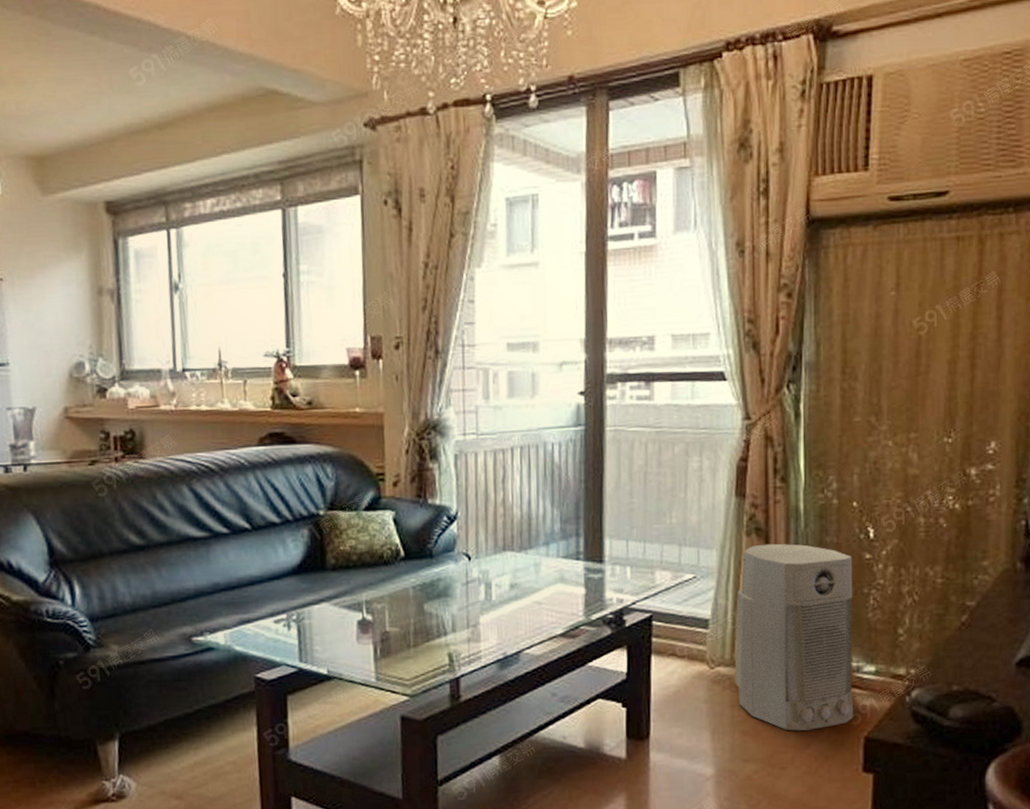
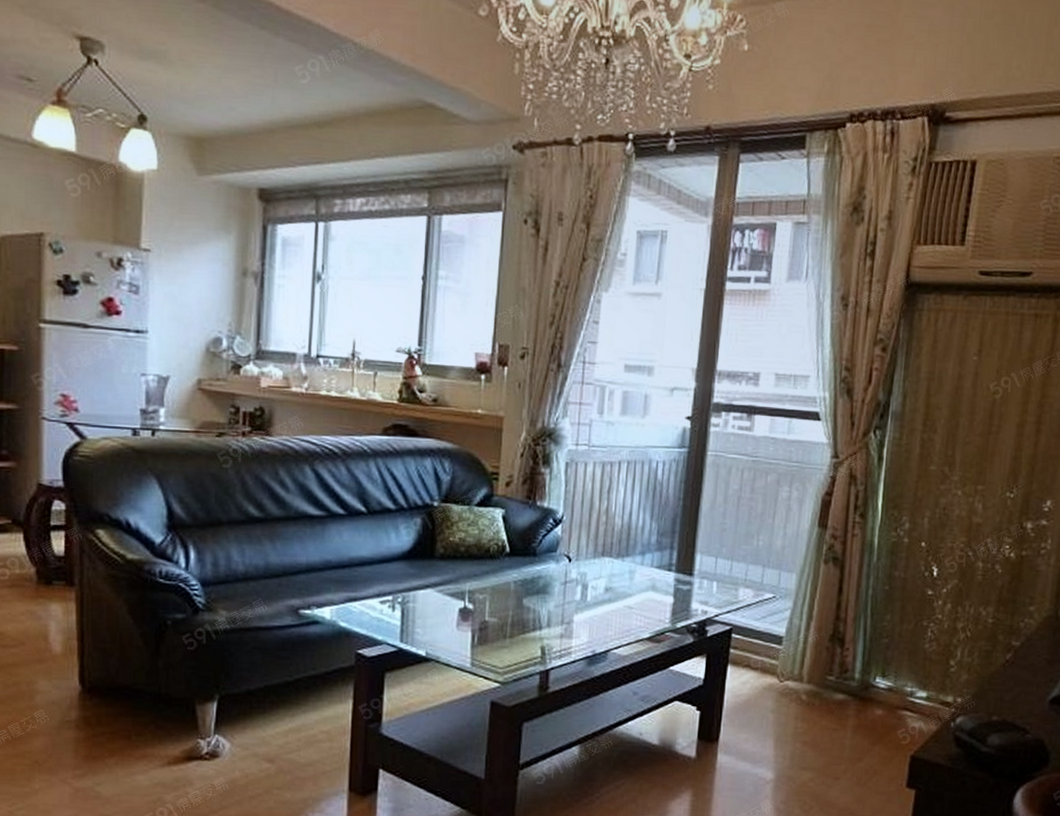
air purifier: present [735,543,854,731] -> none [801,572,916,746]

